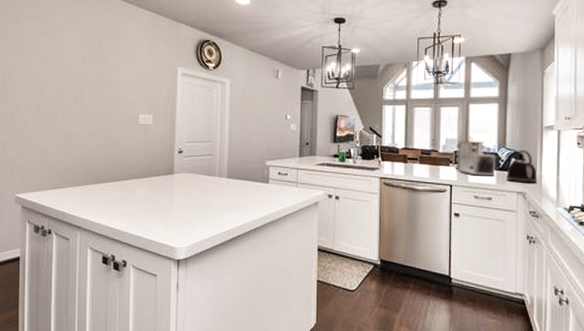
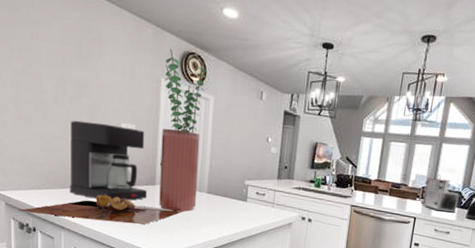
cutting board: none [34,189,203,218] -> present [18,194,183,225]
coffee maker: none [86,116,165,194] -> present [70,120,147,200]
vase: none [178,38,221,200] -> present [159,48,206,212]

